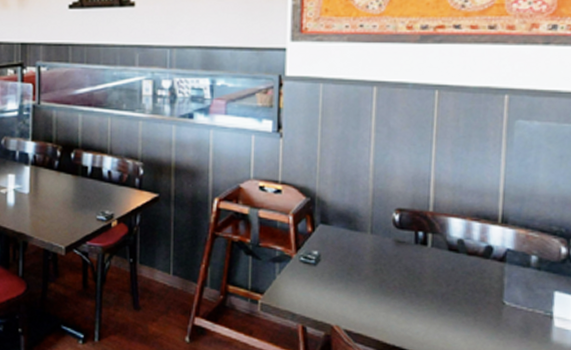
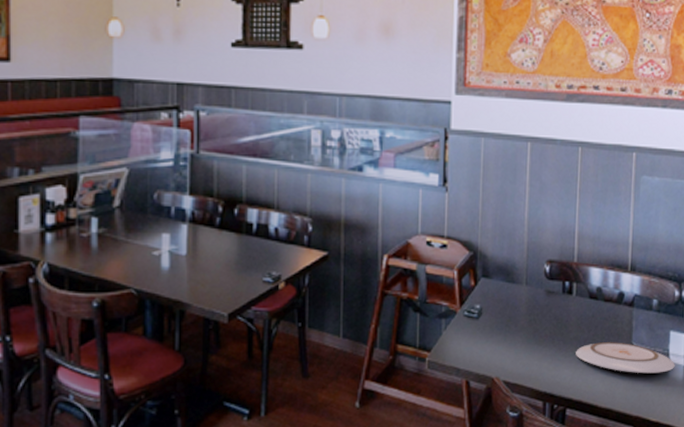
plate: none [431,298,561,337] -> present [576,342,675,374]

